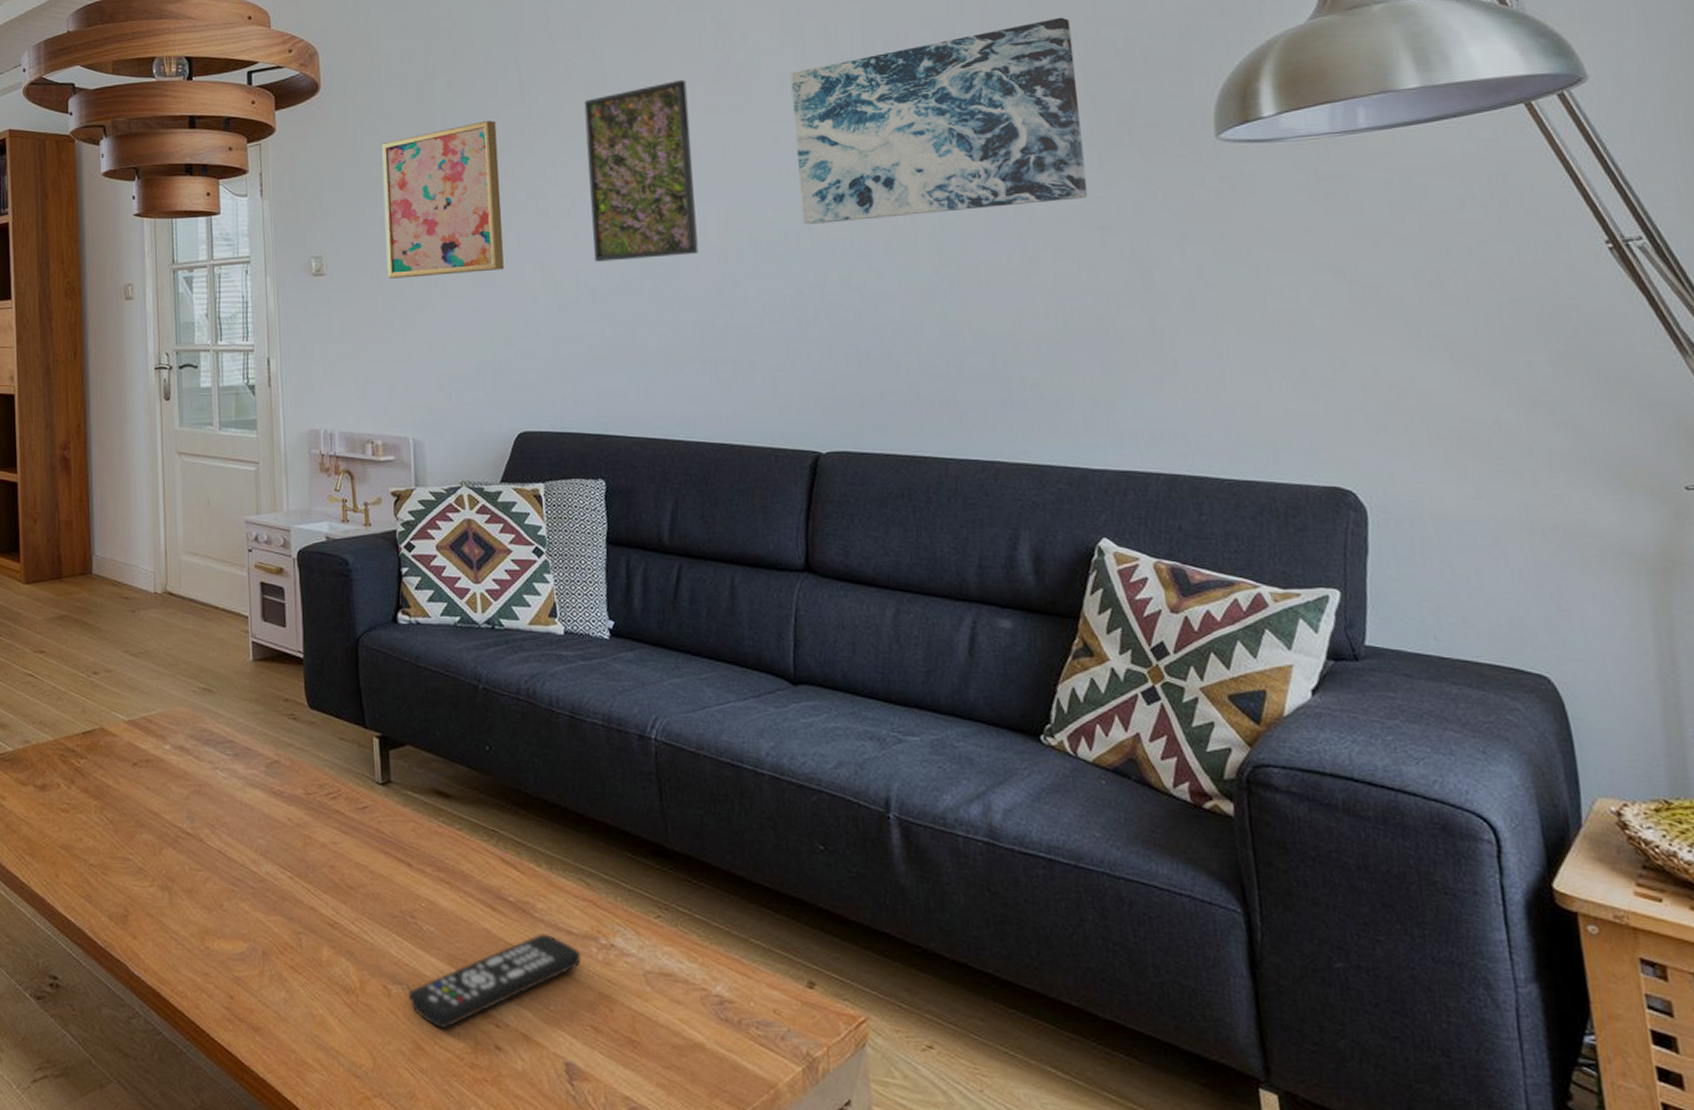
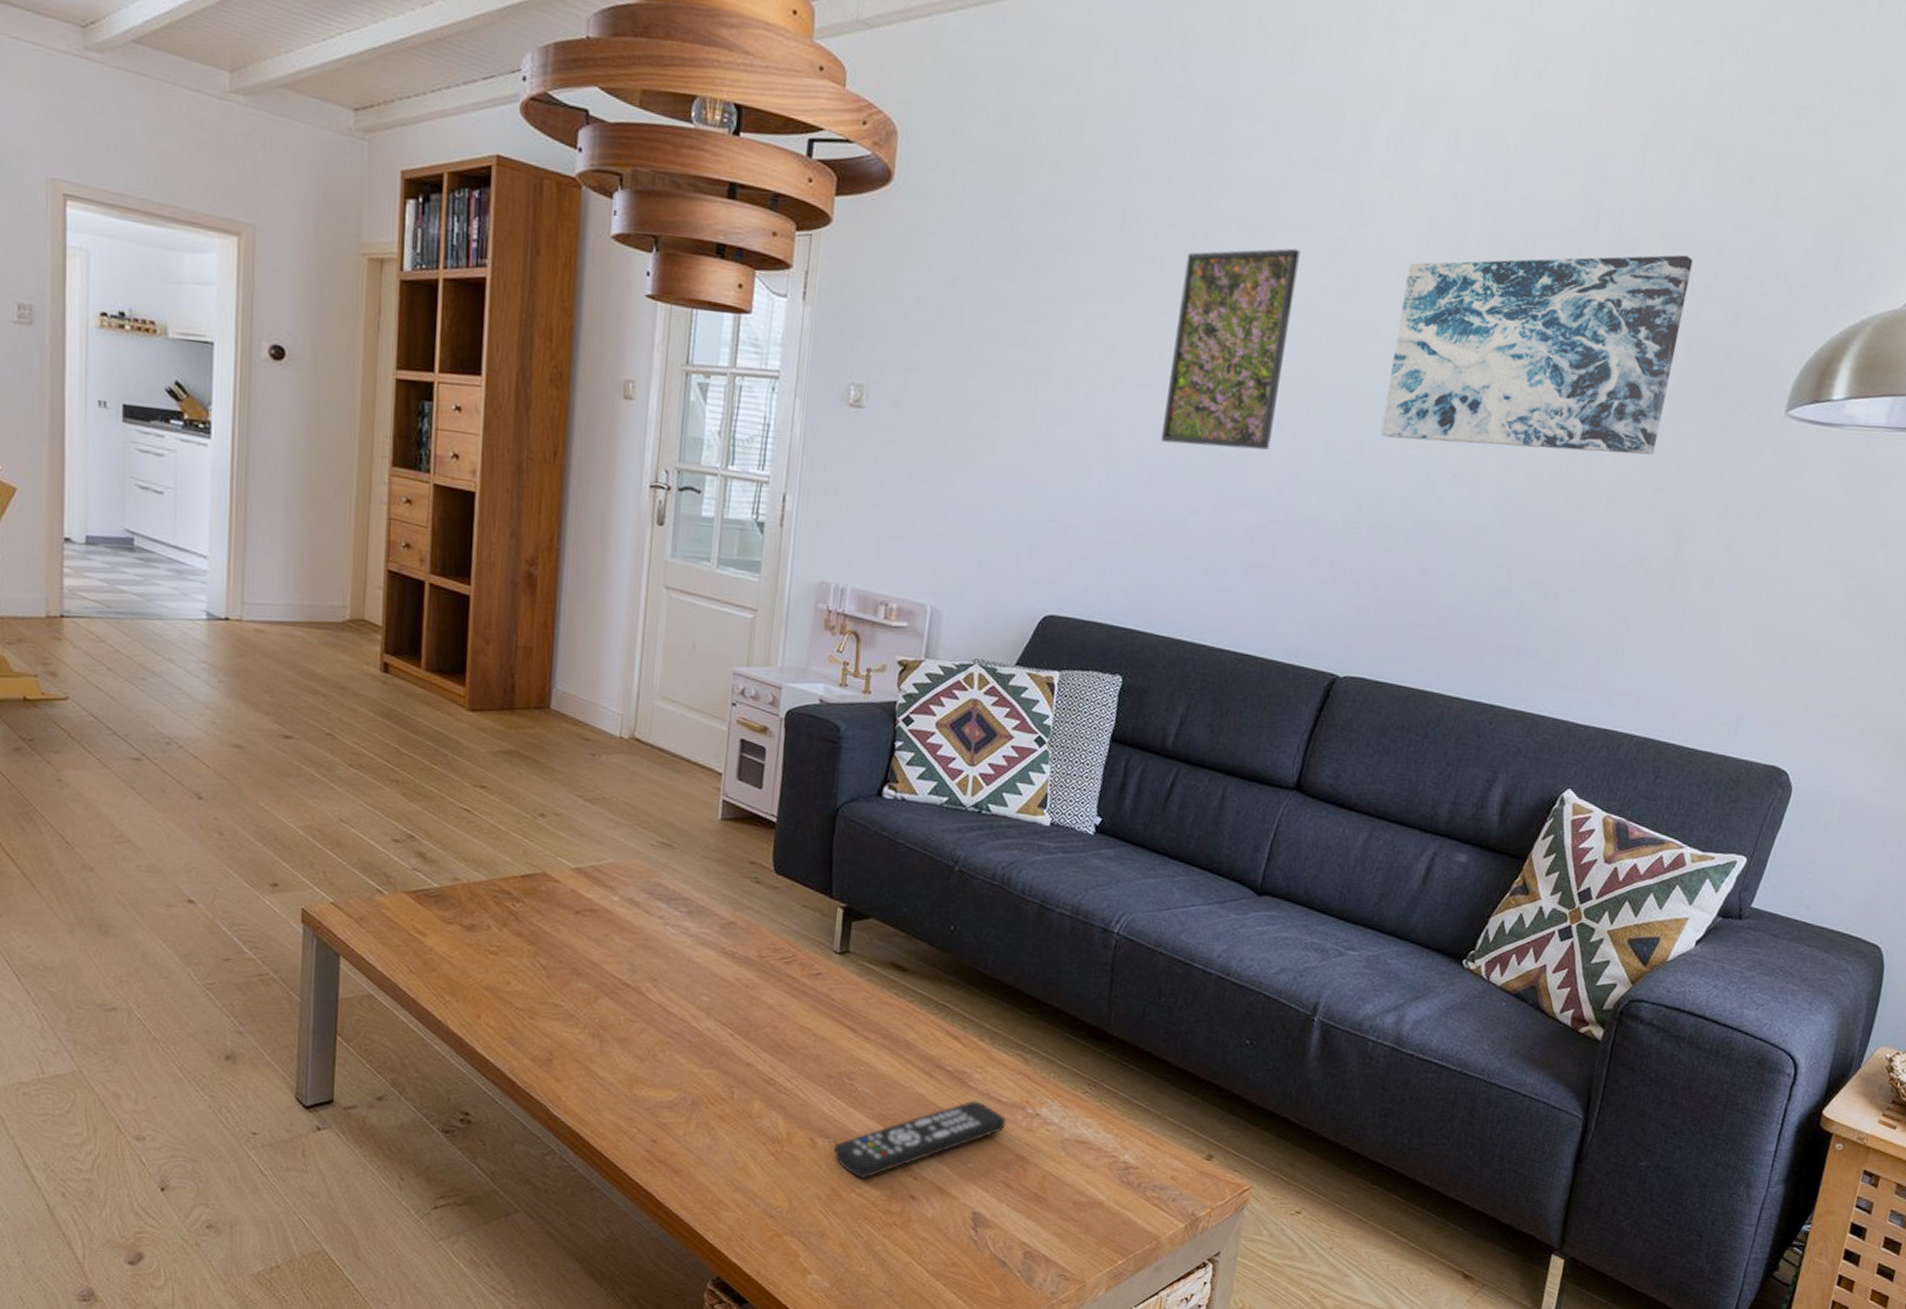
wall art: present [381,120,504,279] -> none [934,255,1087,434]

